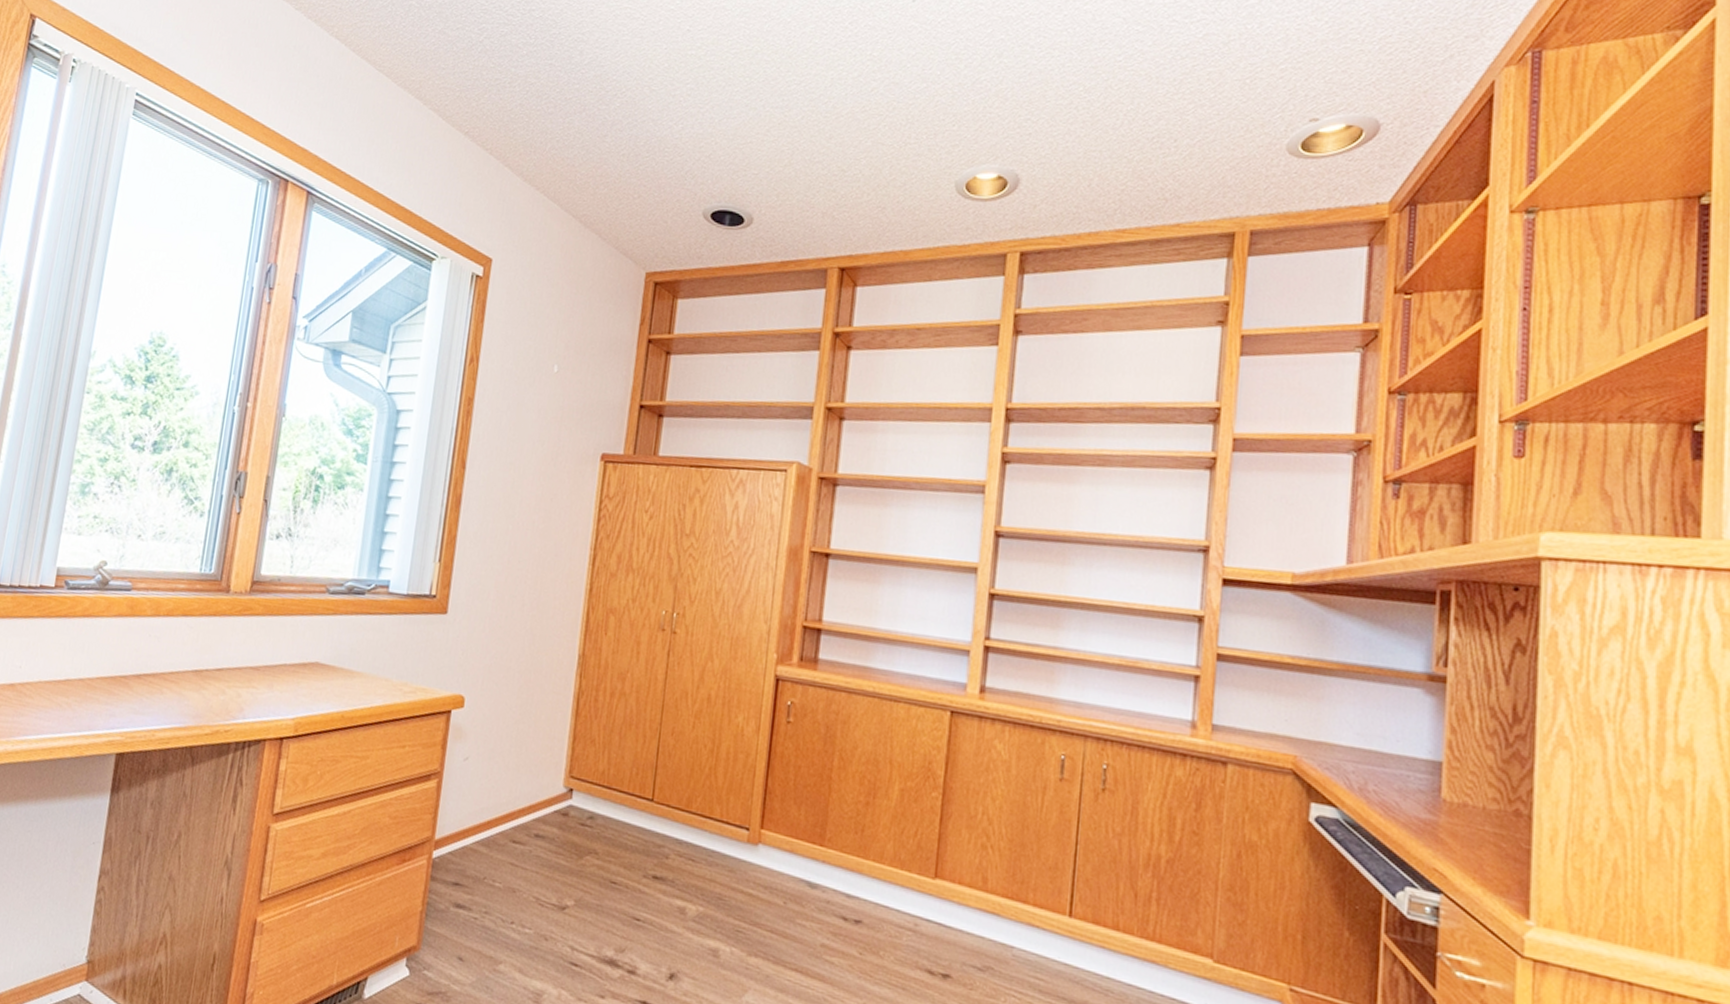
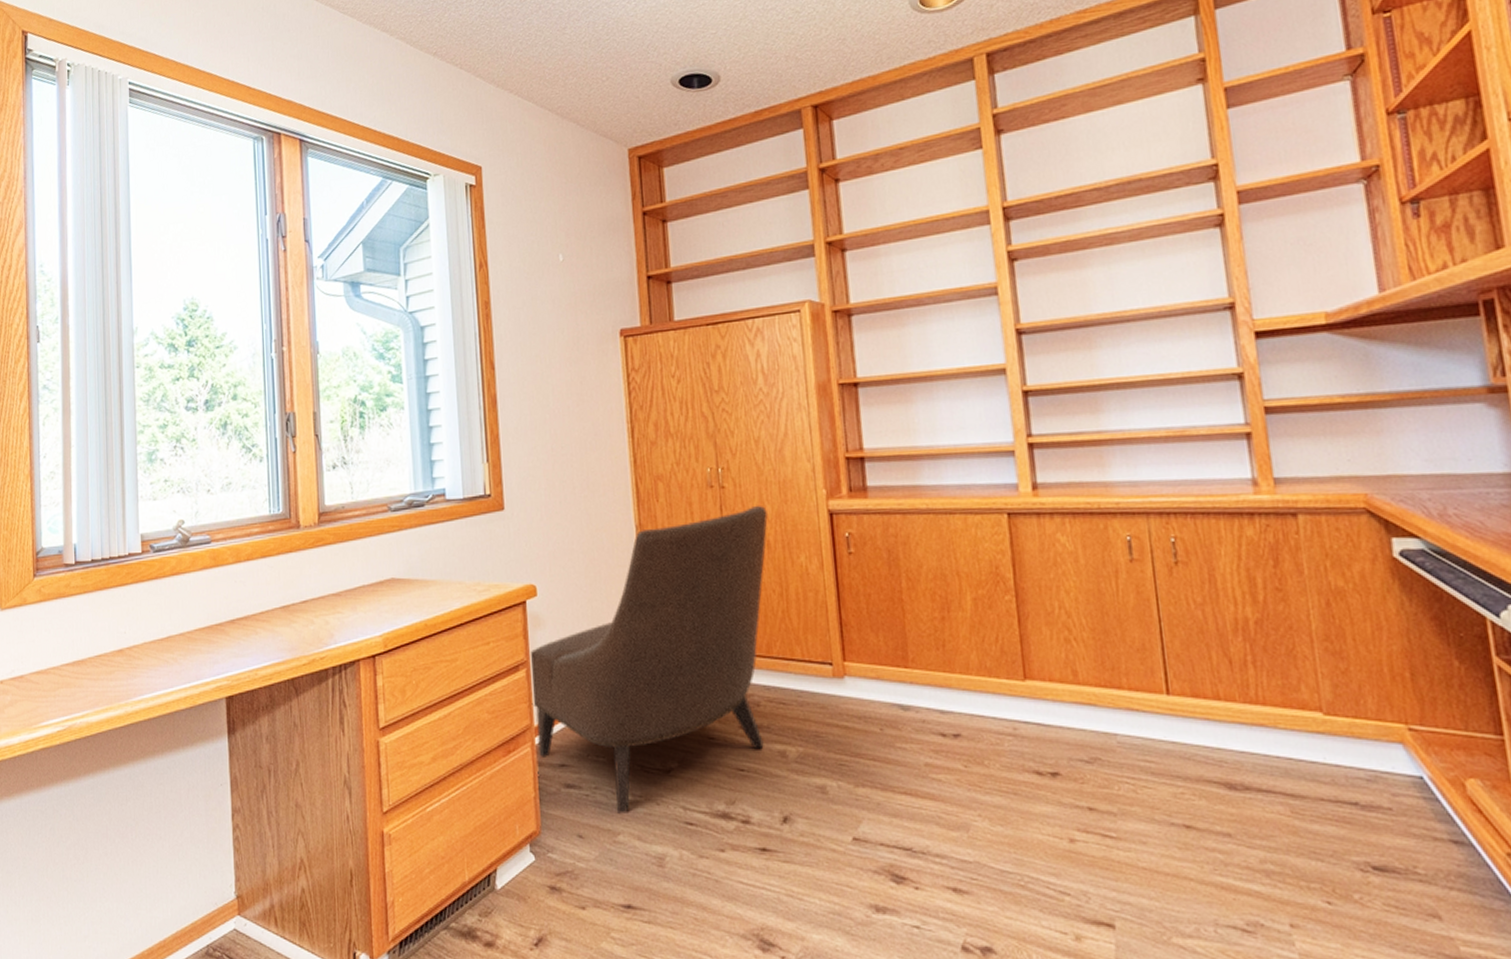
chair: none [434,657,714,944] -> present [530,505,768,813]

